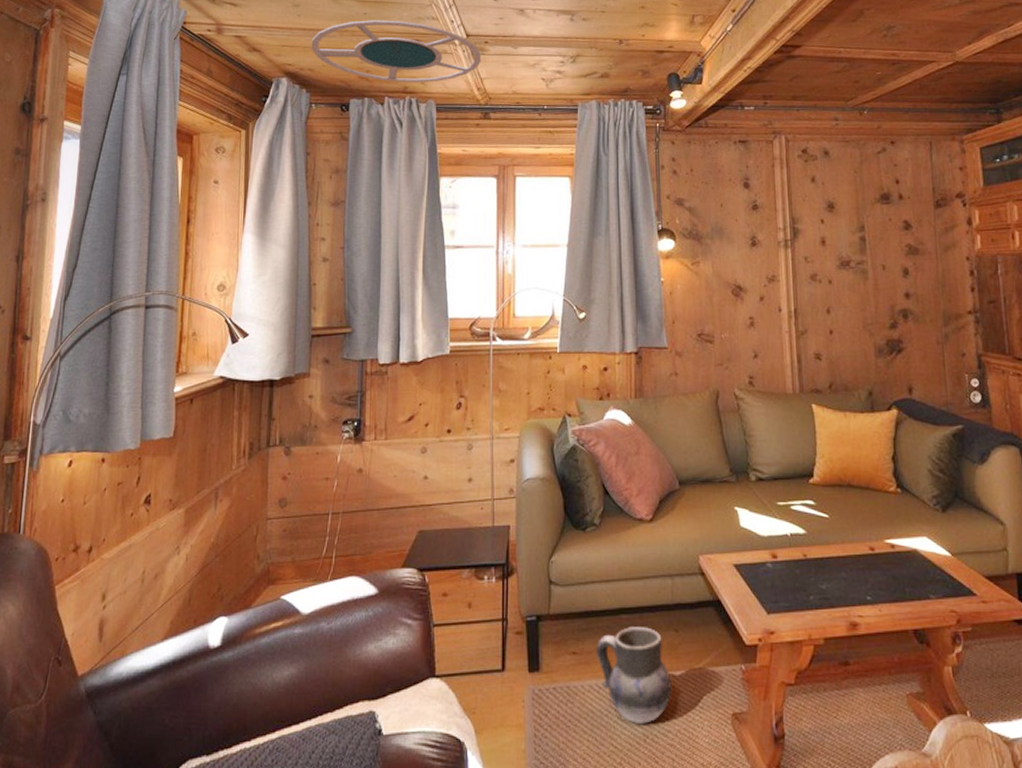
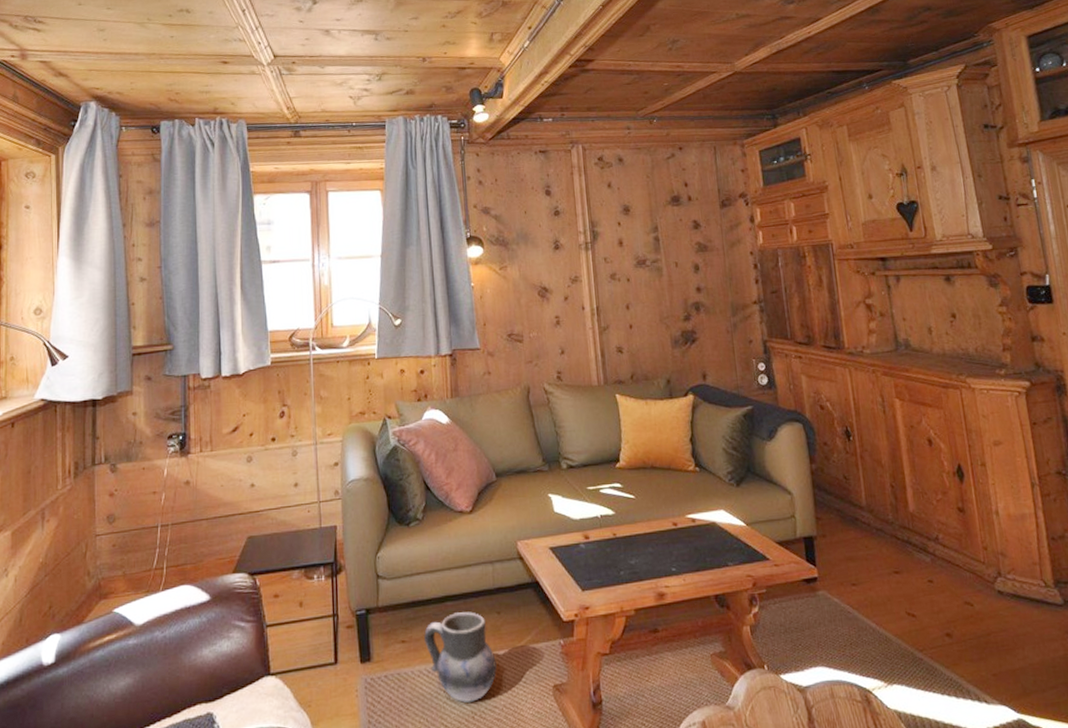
ceiling lamp: present [311,19,482,83] -> none [118,42,290,104]

